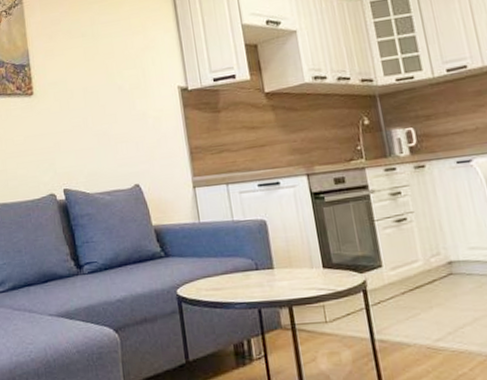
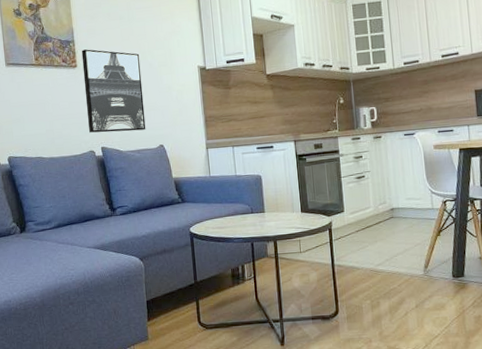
wall art: none [38,73,117,172] -> present [81,49,146,133]

